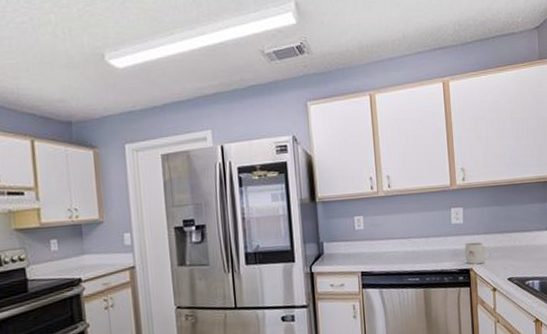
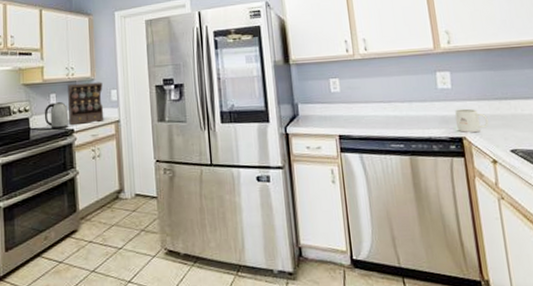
kettle: none [44,247,74,280] -> present [44,101,68,130]
spice rack: none [71,224,117,275] -> present [68,82,104,126]

